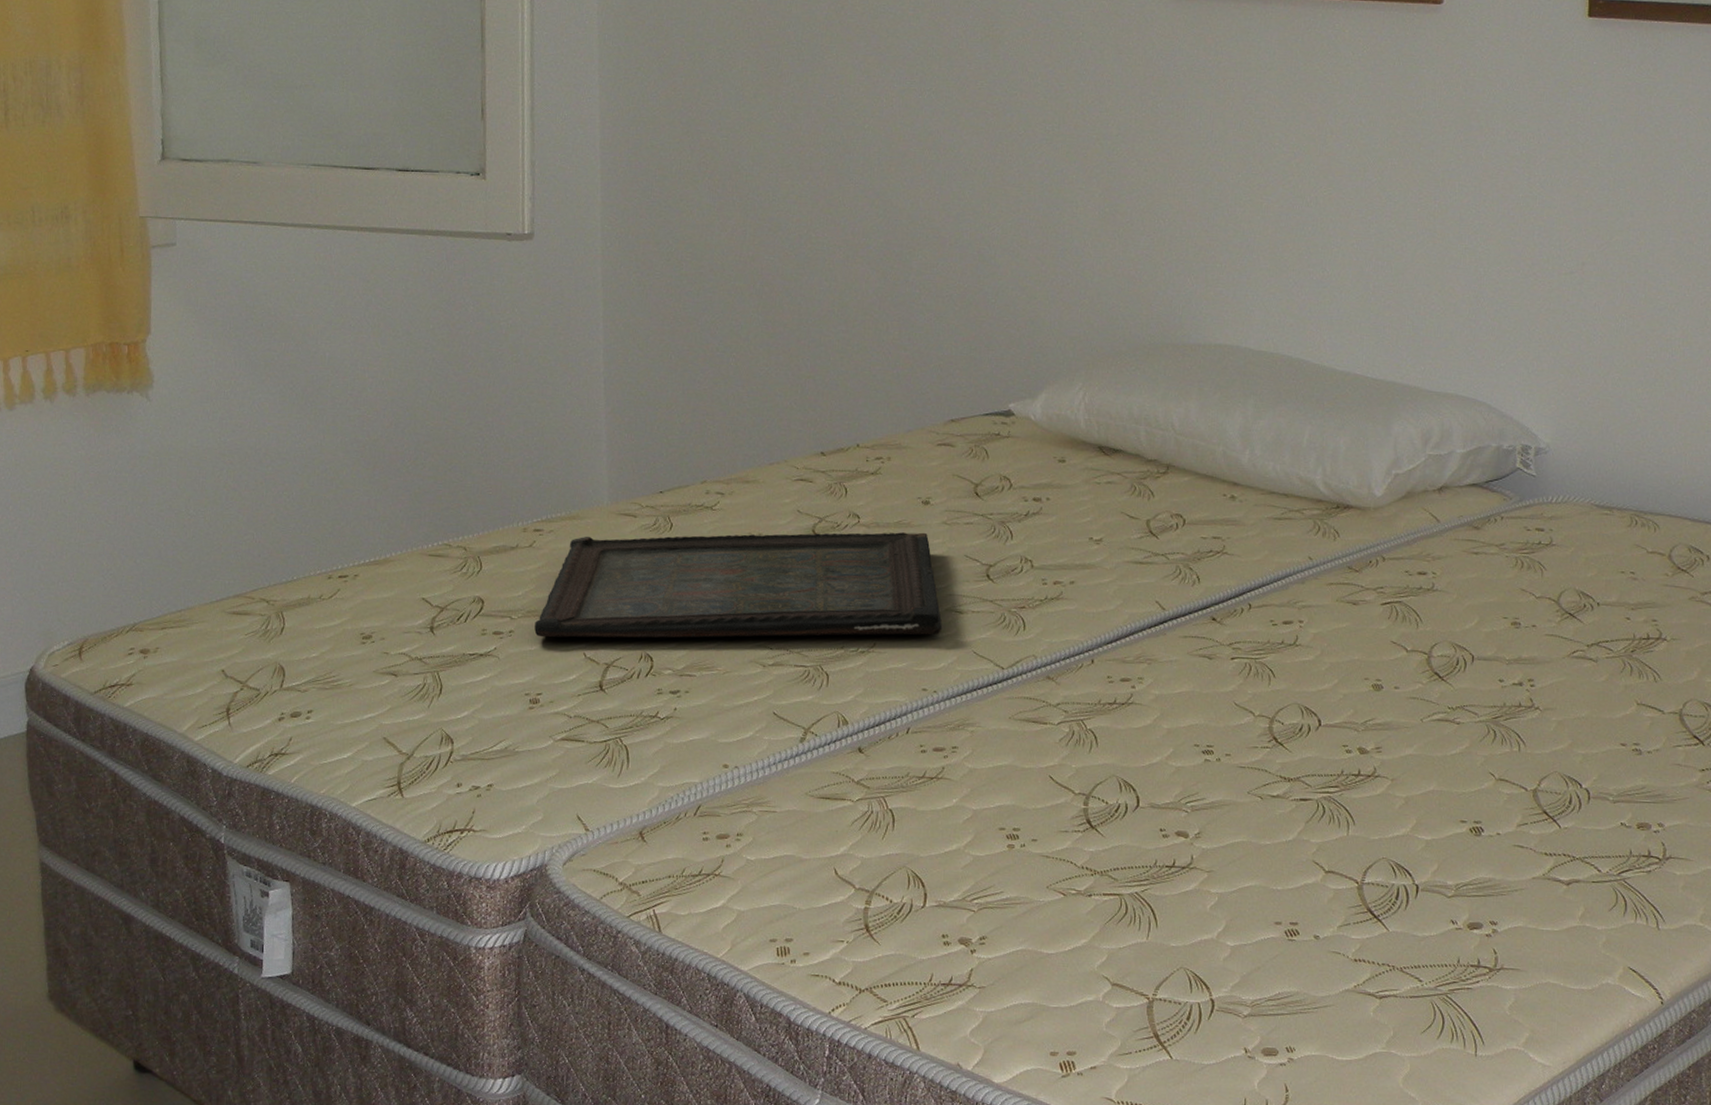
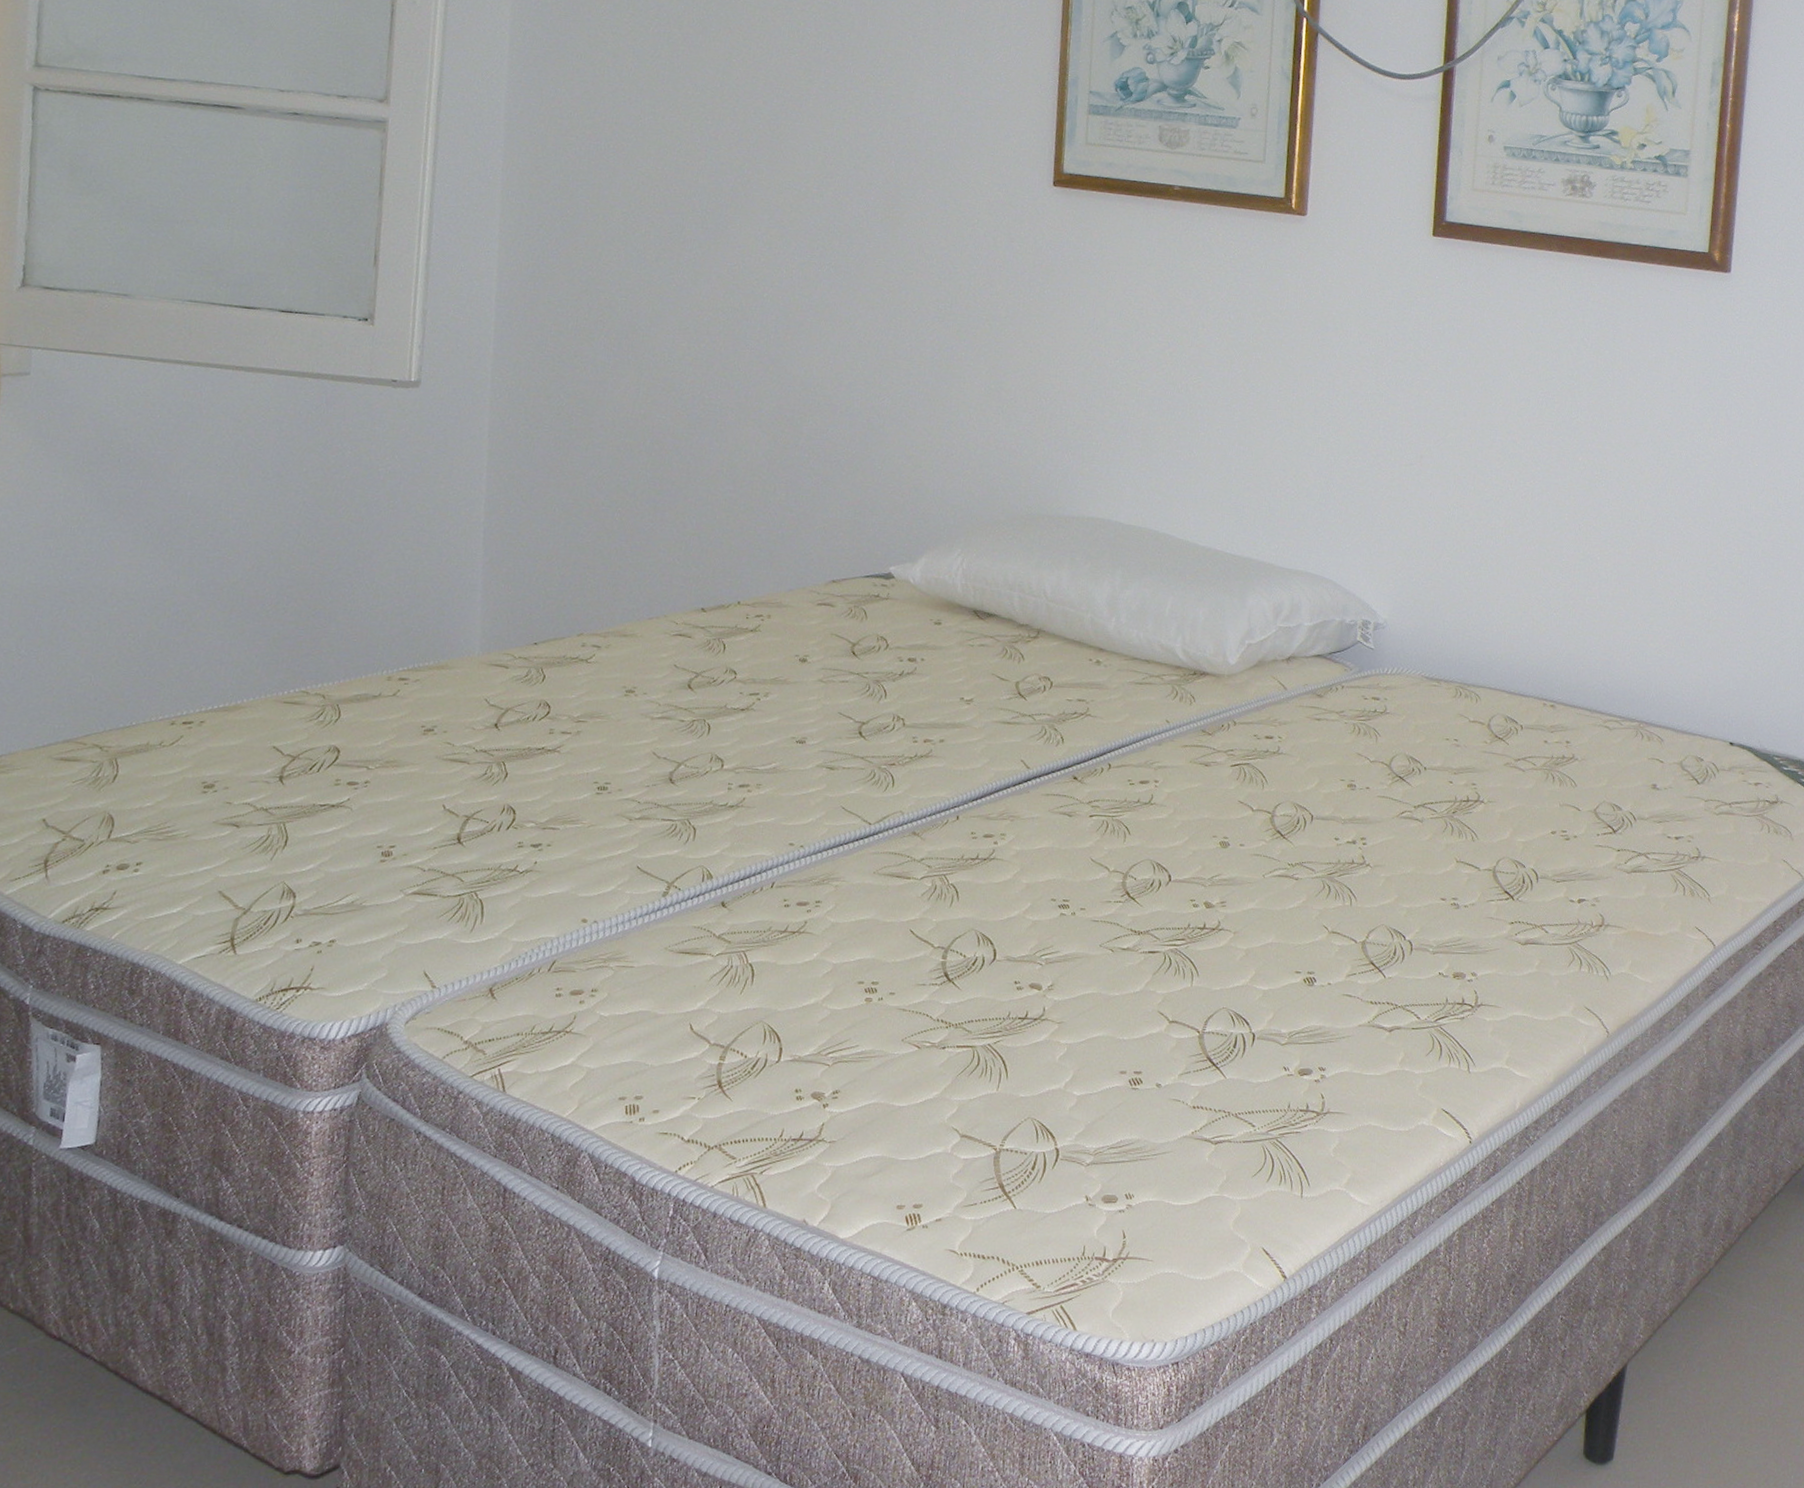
serving tray: present [534,532,943,639] -> none [392,686,813,791]

